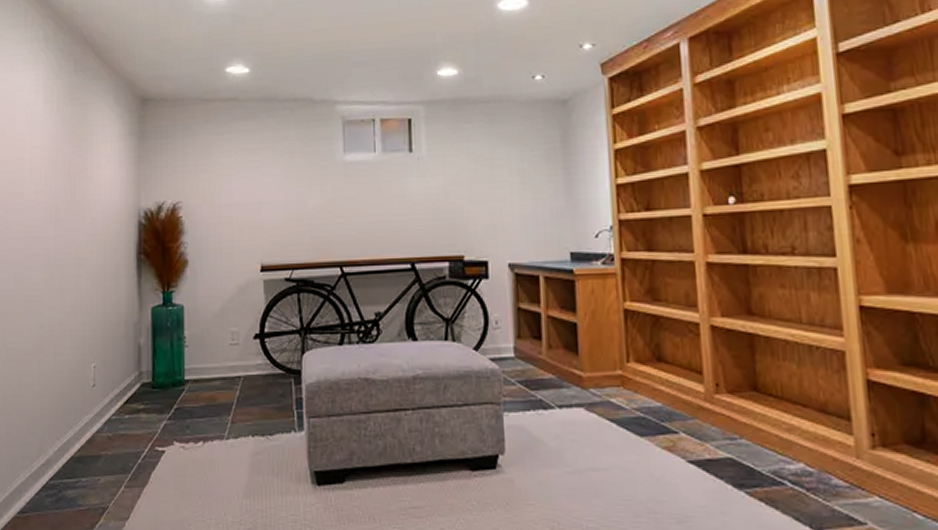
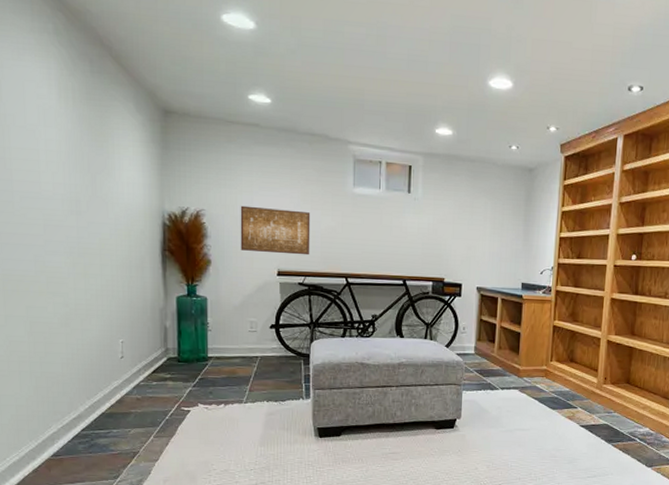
wall art: none [218,190,297,245] -> present [240,205,311,256]

